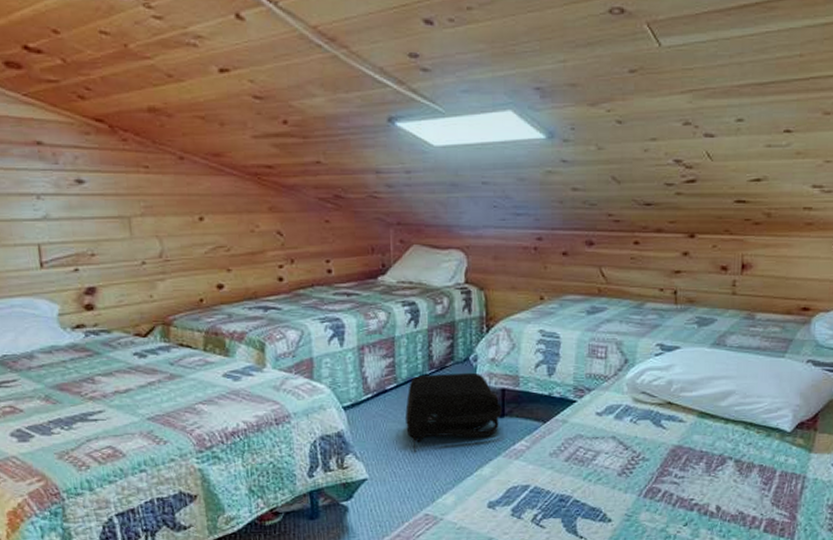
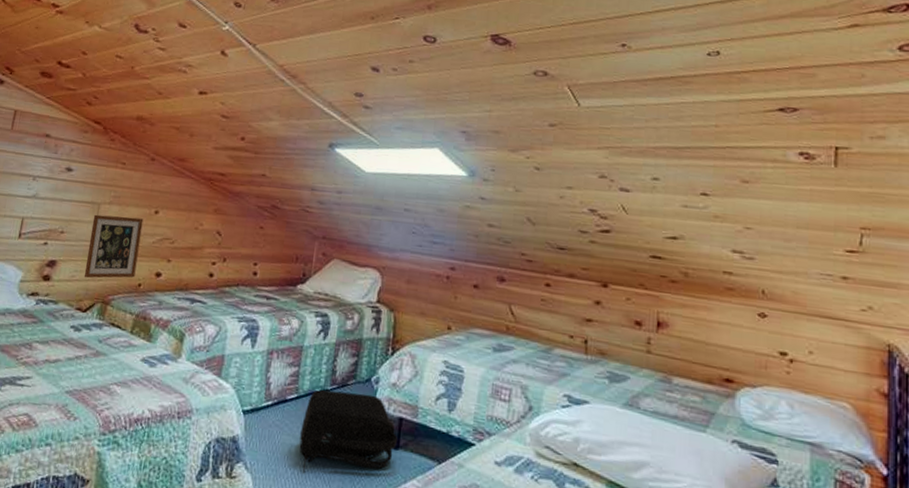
picture frame: none [126,228,194,301] -> present [84,214,144,279]

